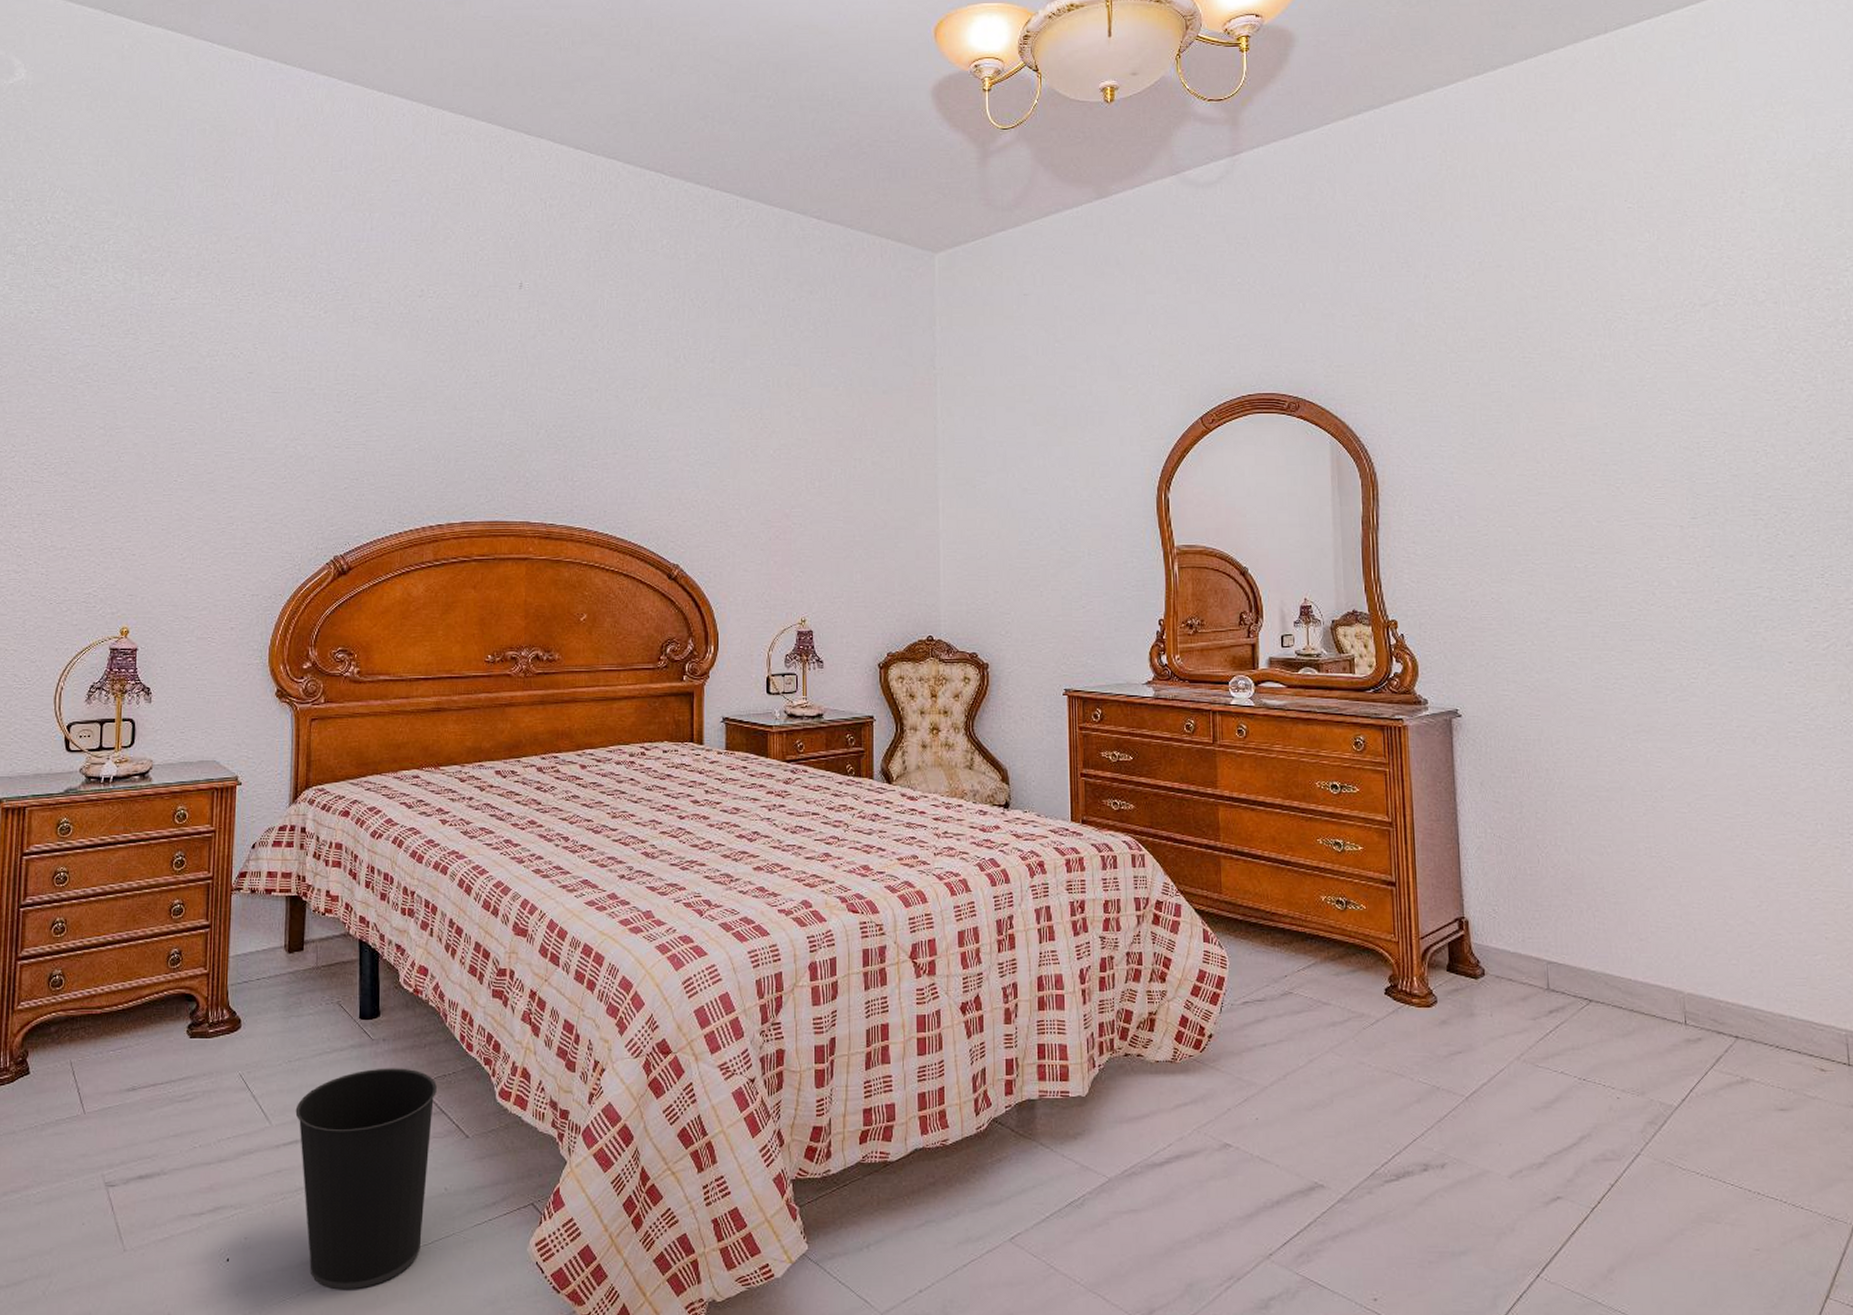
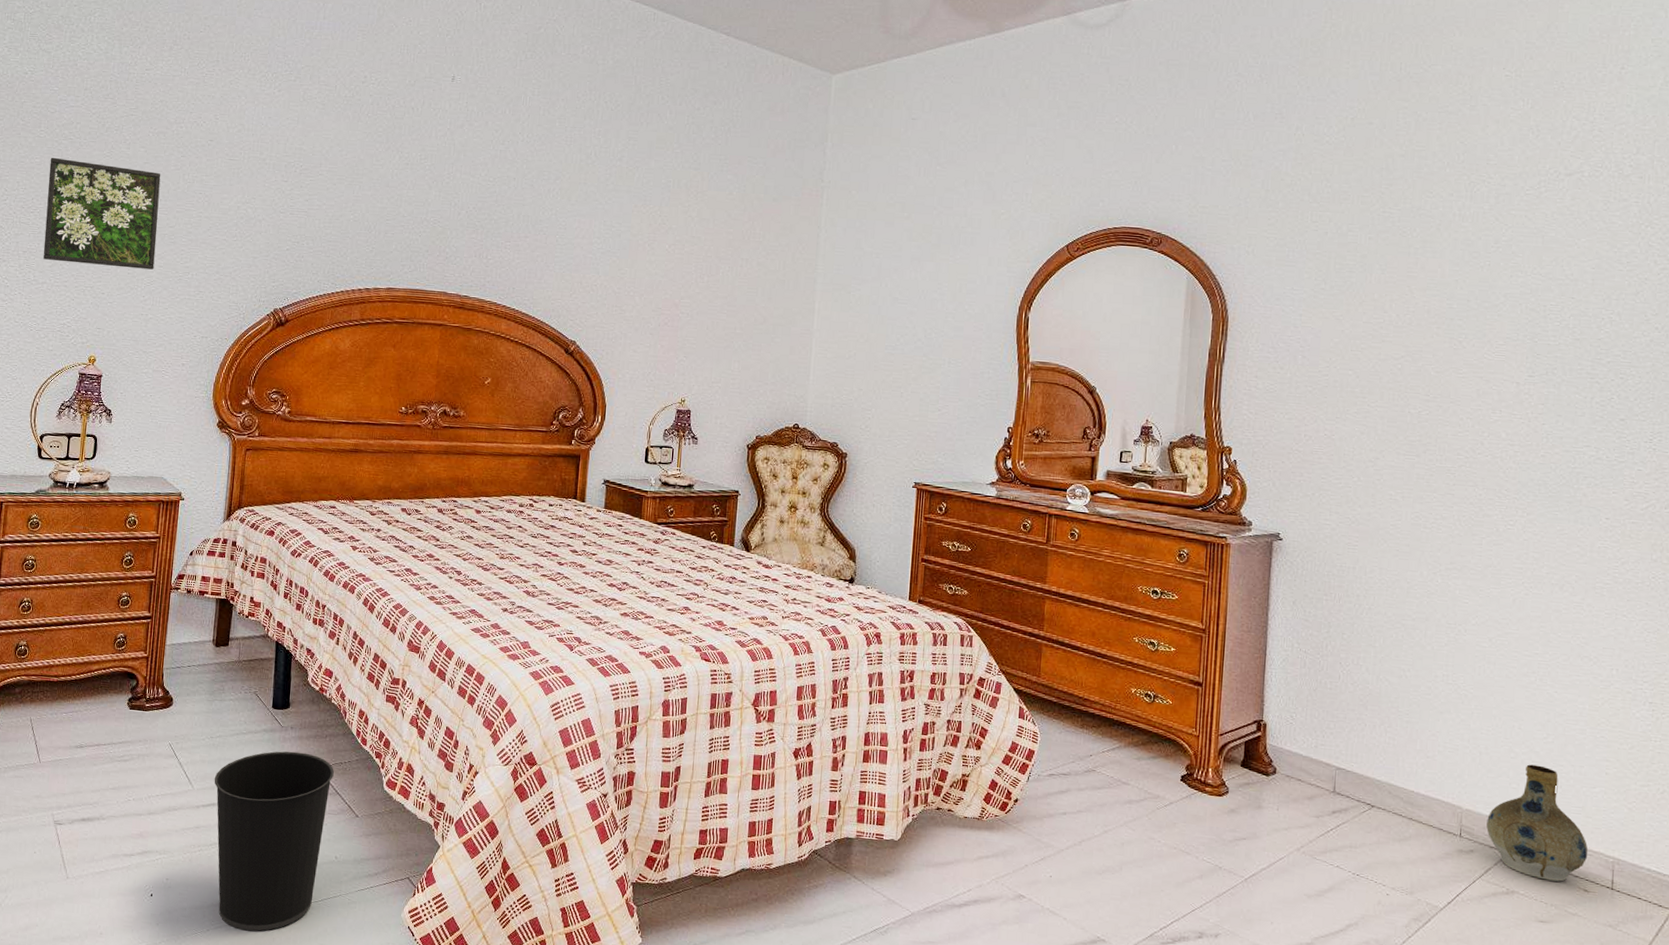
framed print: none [60,405,195,523] -> present [43,157,161,270]
ceramic jug: none [1711,936,1820,1063] -> present [1486,764,1588,882]

